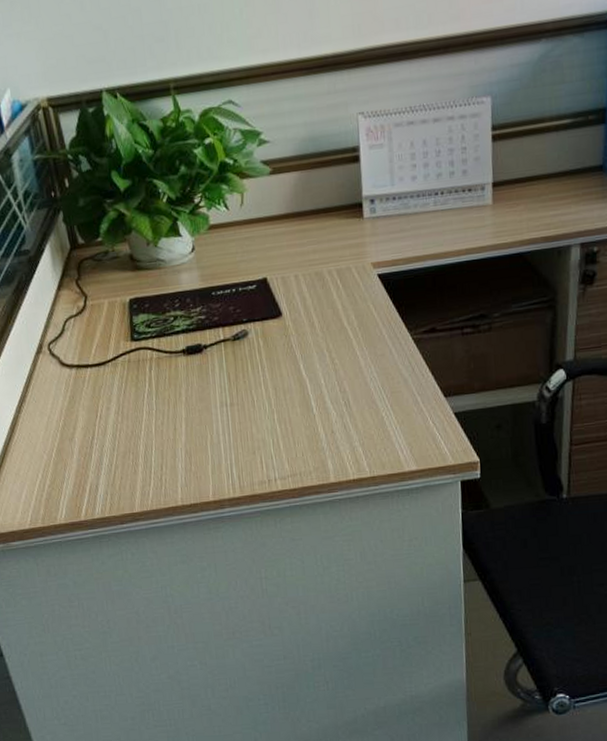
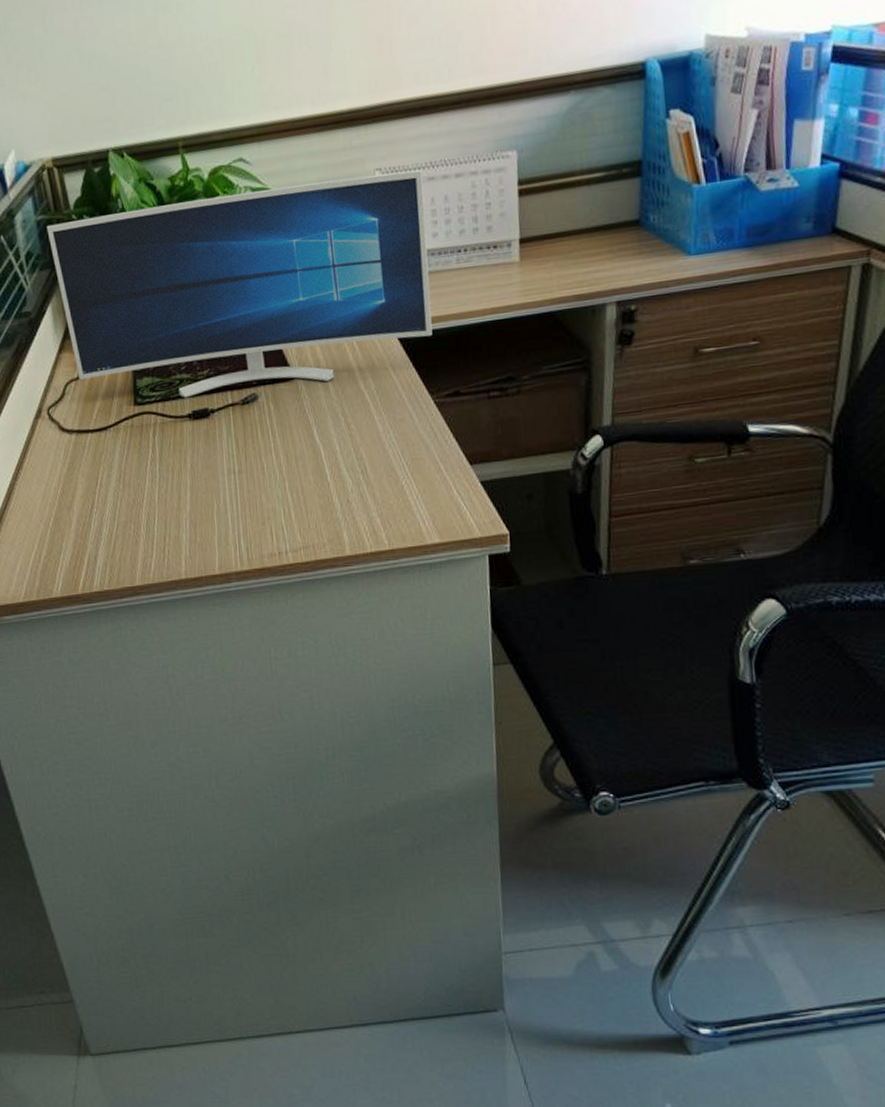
monitor: none [43,114,411,334] -> present [46,169,433,398]

